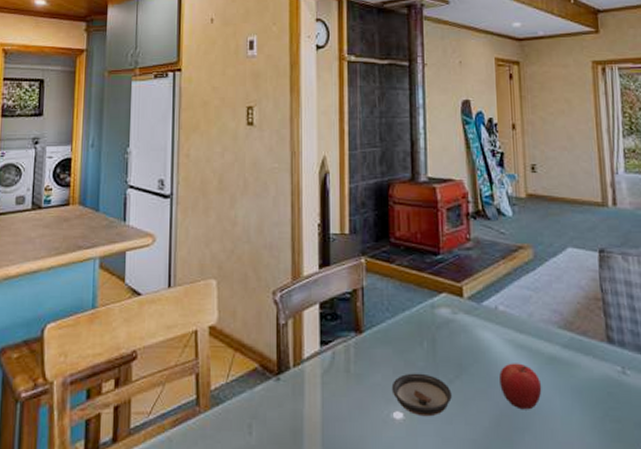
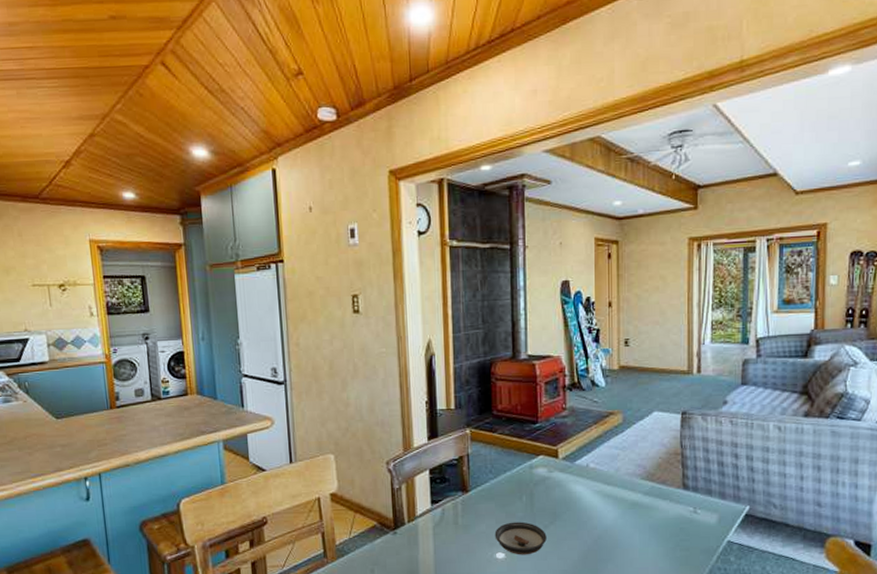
fruit: present [499,363,542,410] -> none [588,509,624,546]

